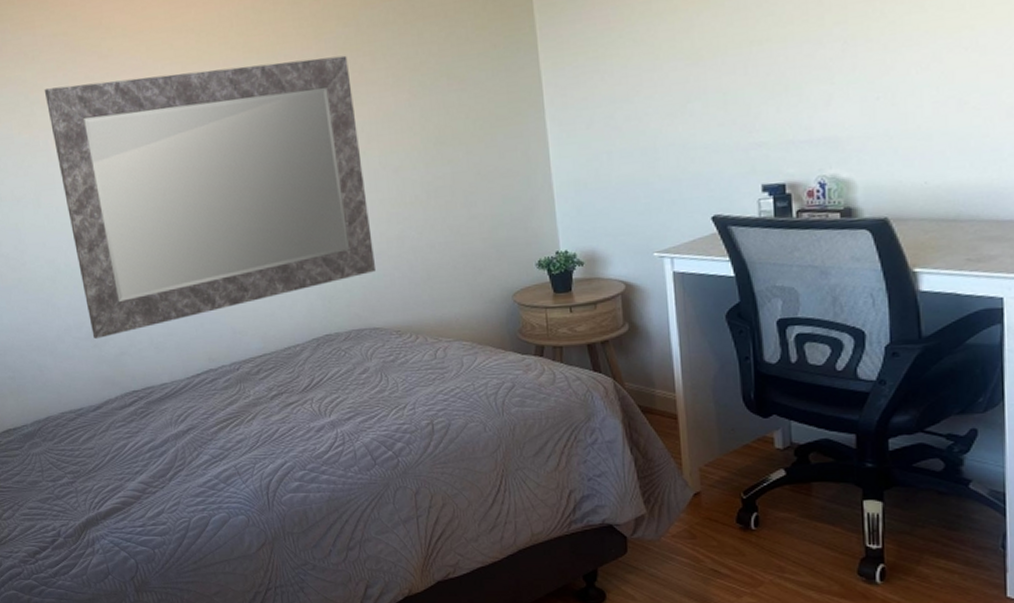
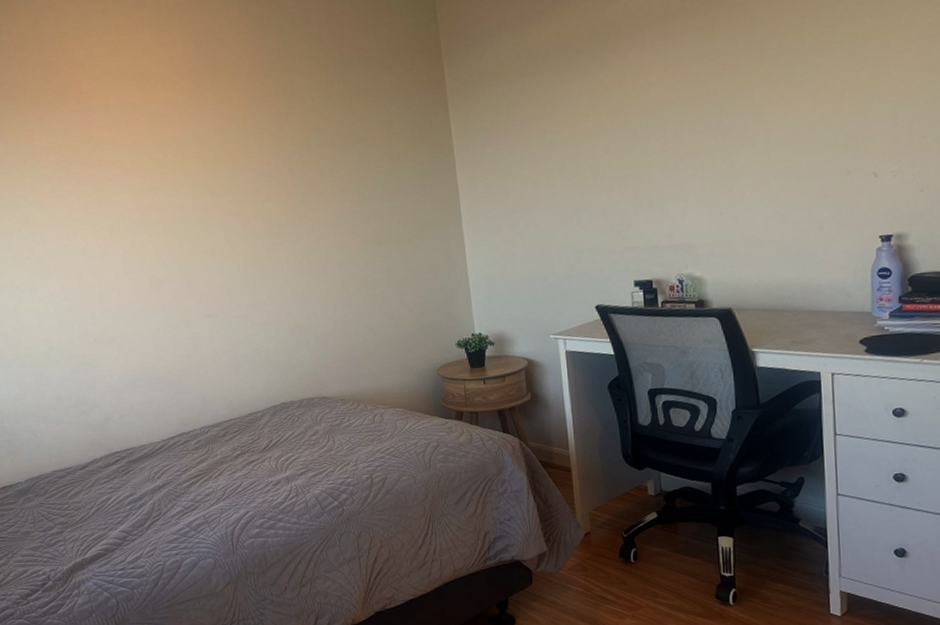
mirror: present [44,55,375,340] -> none [41,170,324,407]

